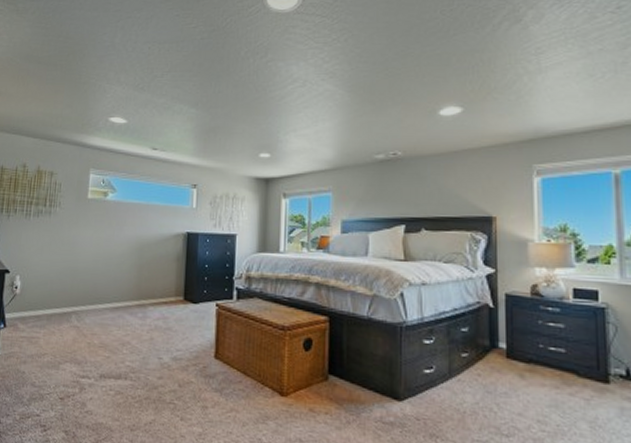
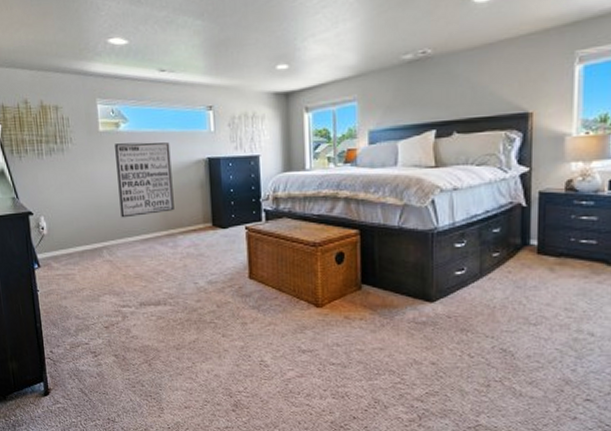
wall art: none [95,211,152,284] -> present [115,142,174,218]

